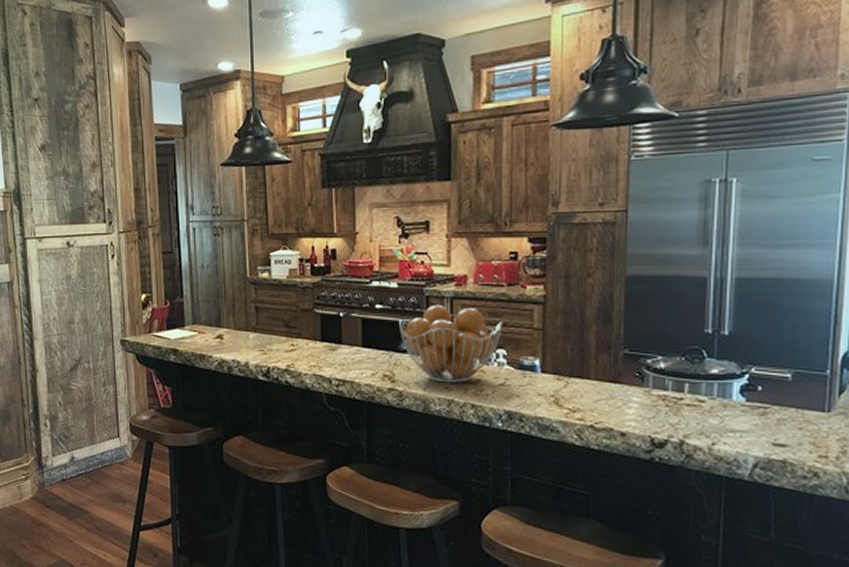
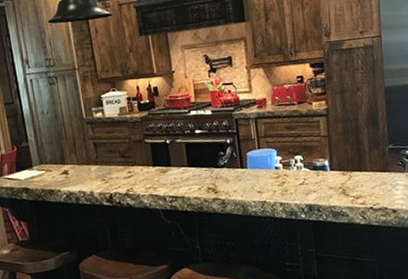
fruit basket: present [398,304,503,383] -> none [215,124,298,189]

